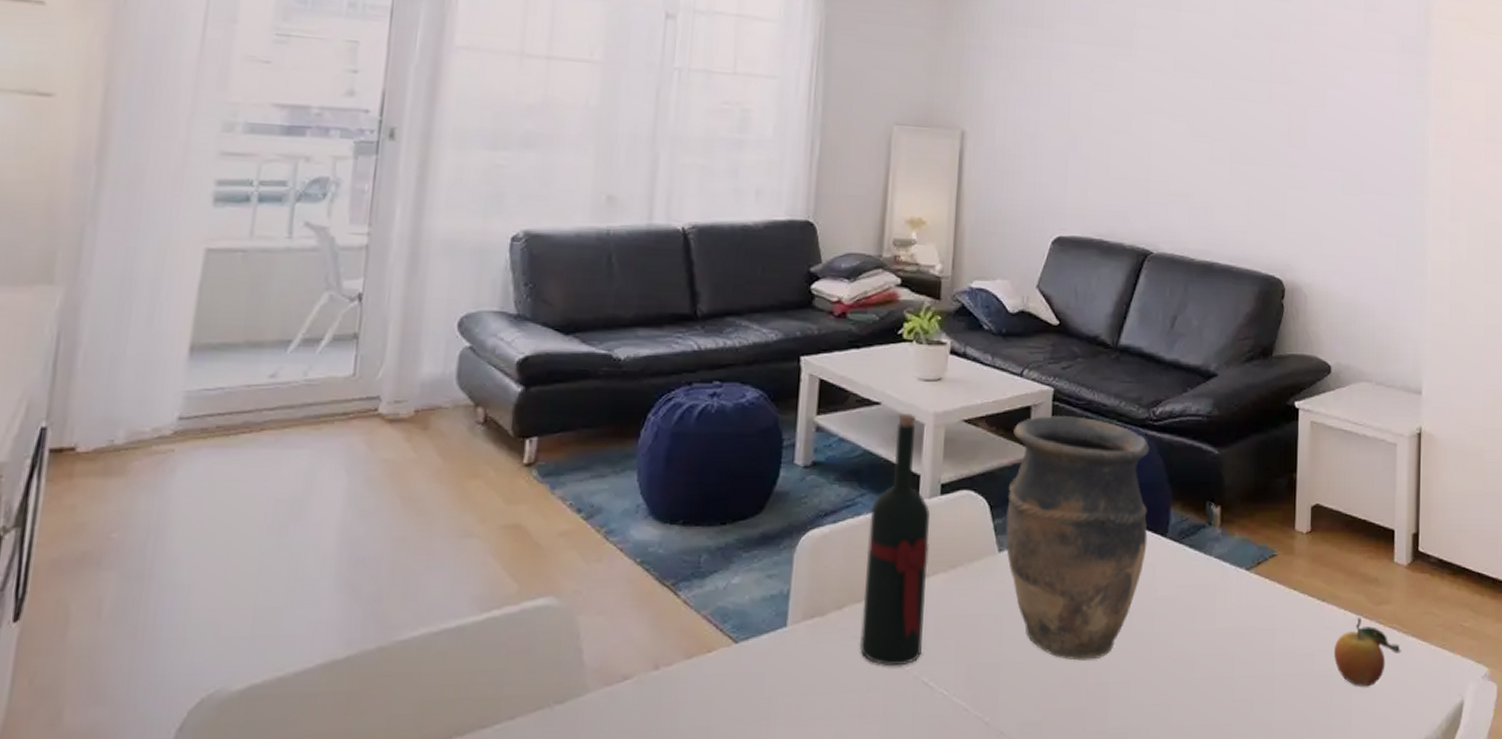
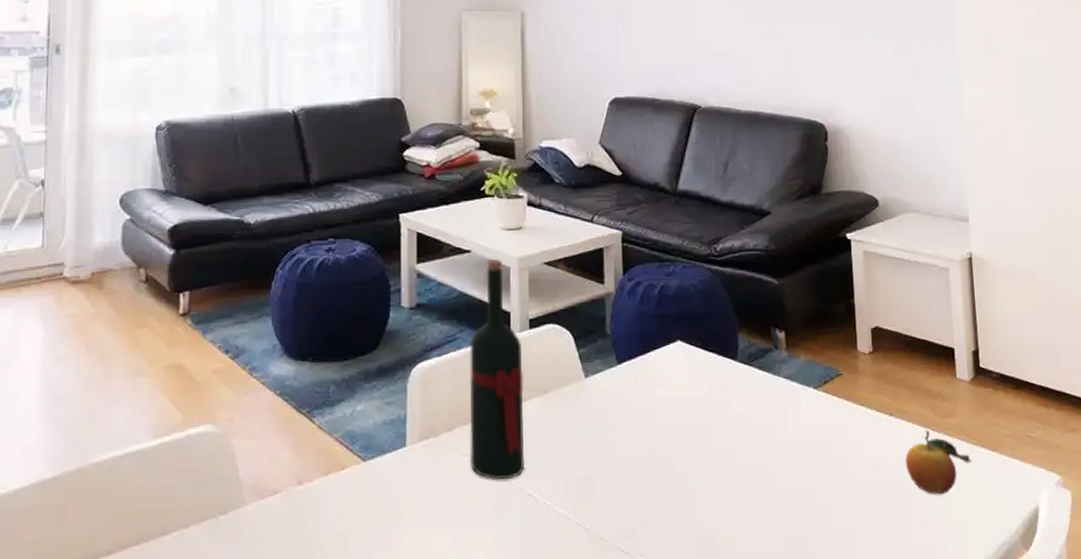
vase: present [1005,415,1150,661] -> none [588,254,719,473]

